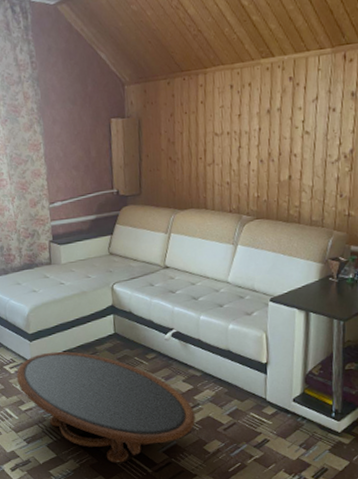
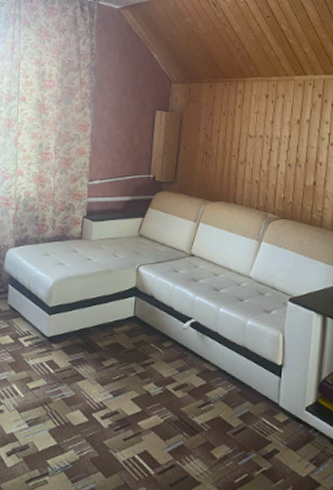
coffee table: present [16,351,196,463] -> none [29,328,205,460]

